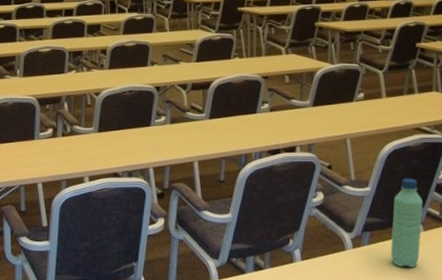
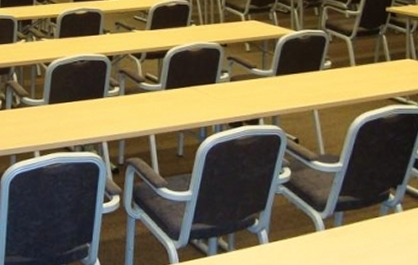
water bottle: present [390,178,422,267] -> none [366,153,401,251]

